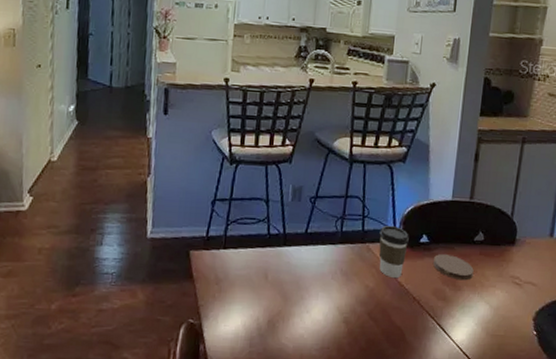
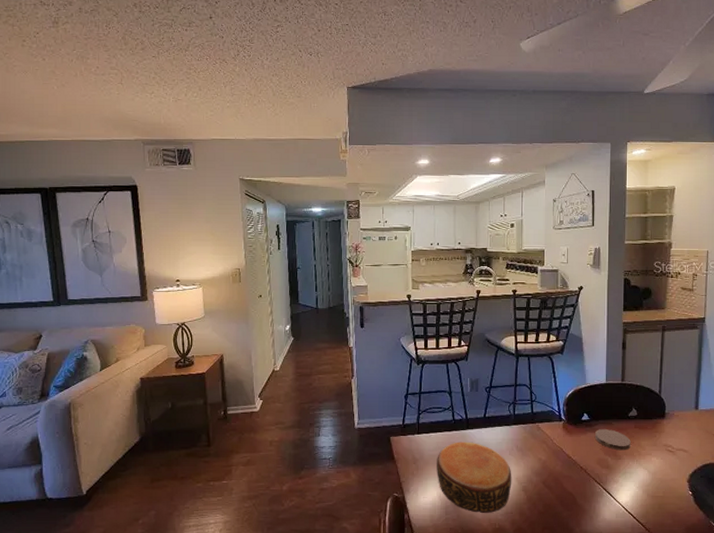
bowl: none [243,260,333,347] -> present [437,442,512,513]
coffee cup: present [378,225,409,278] -> none [546,407,572,451]

